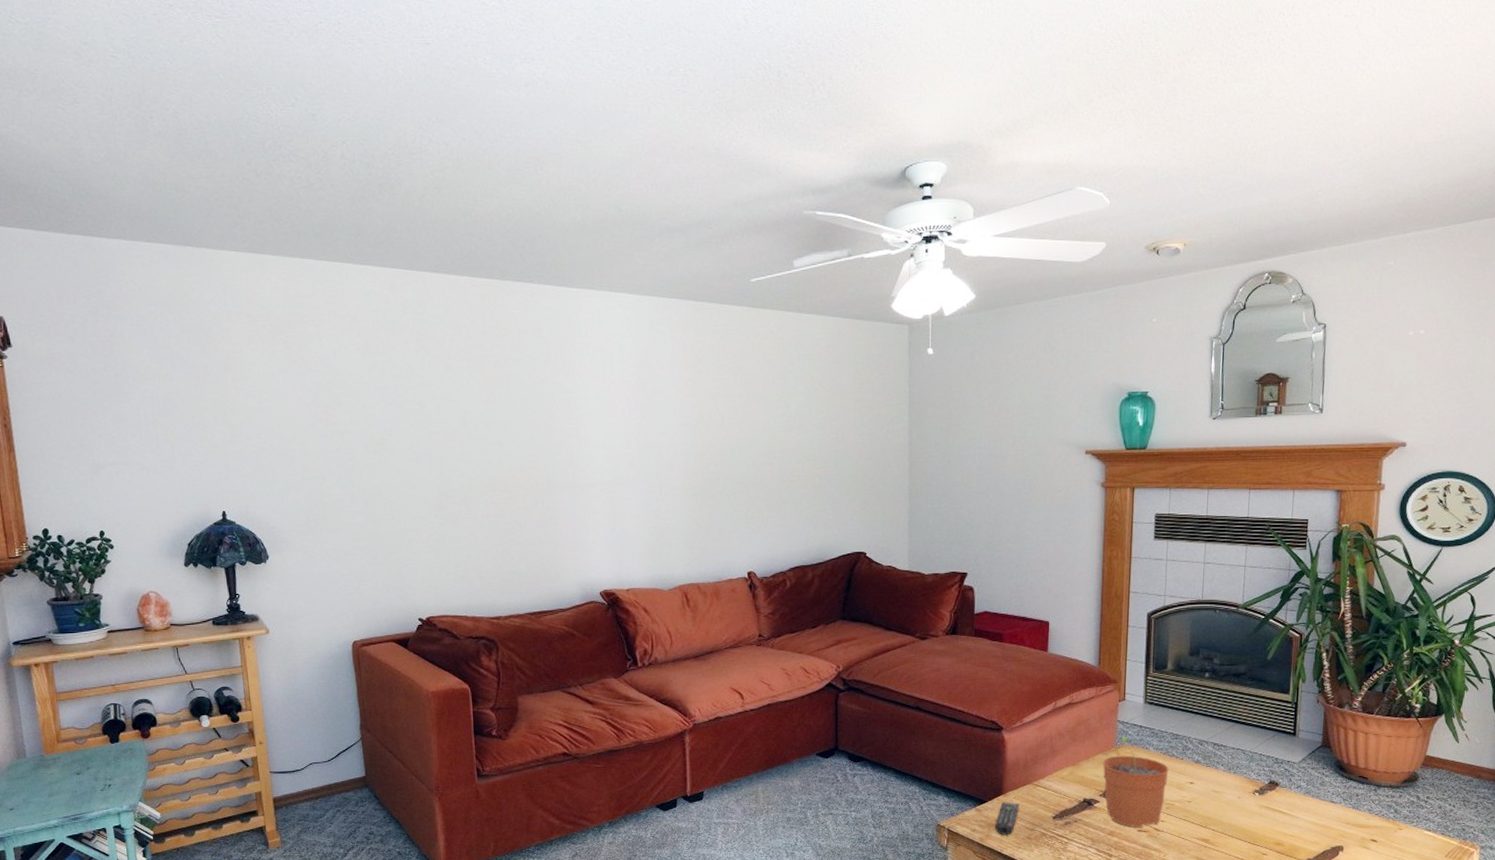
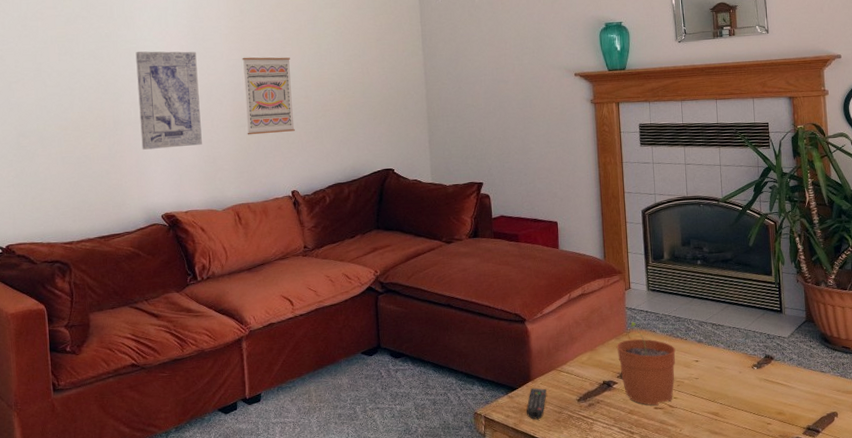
wall art: none [574,403,648,517] -> present [135,51,202,150]
wall art: none [697,414,755,506] -> present [242,57,295,135]

